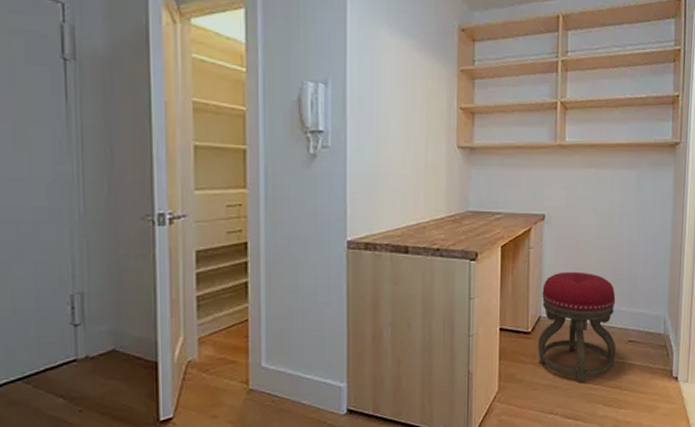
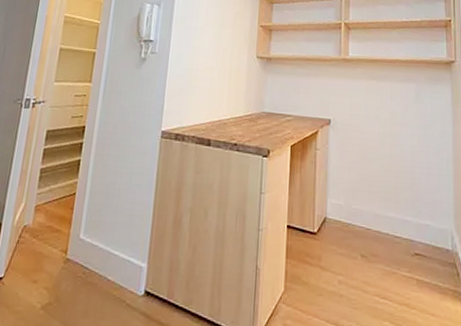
stool: present [538,271,617,383] -> none [323,175,403,295]

